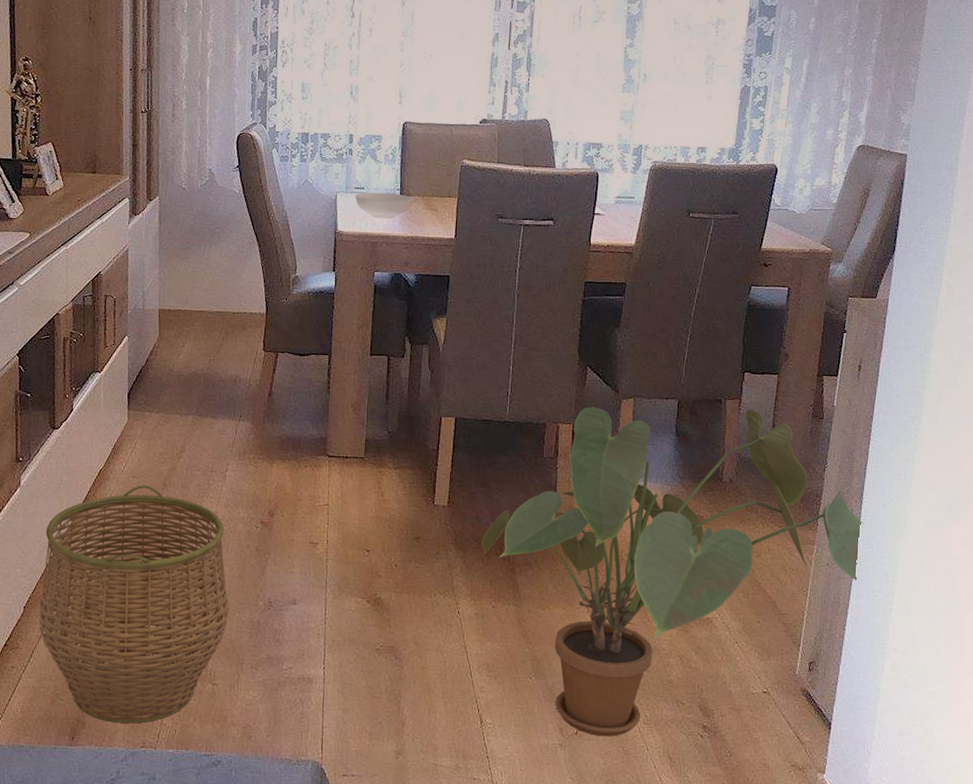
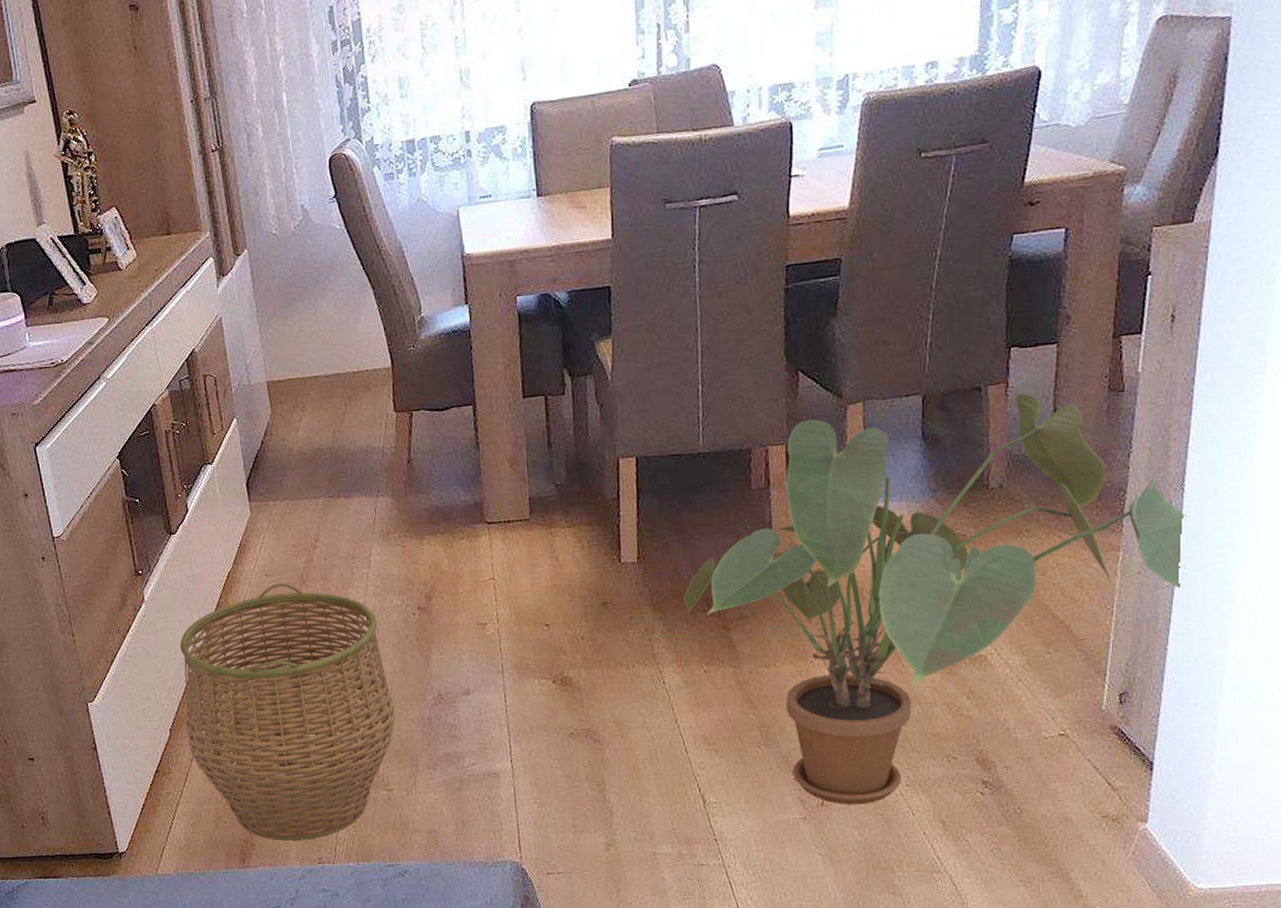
bowl: present [354,192,413,219] -> none [480,195,554,231]

